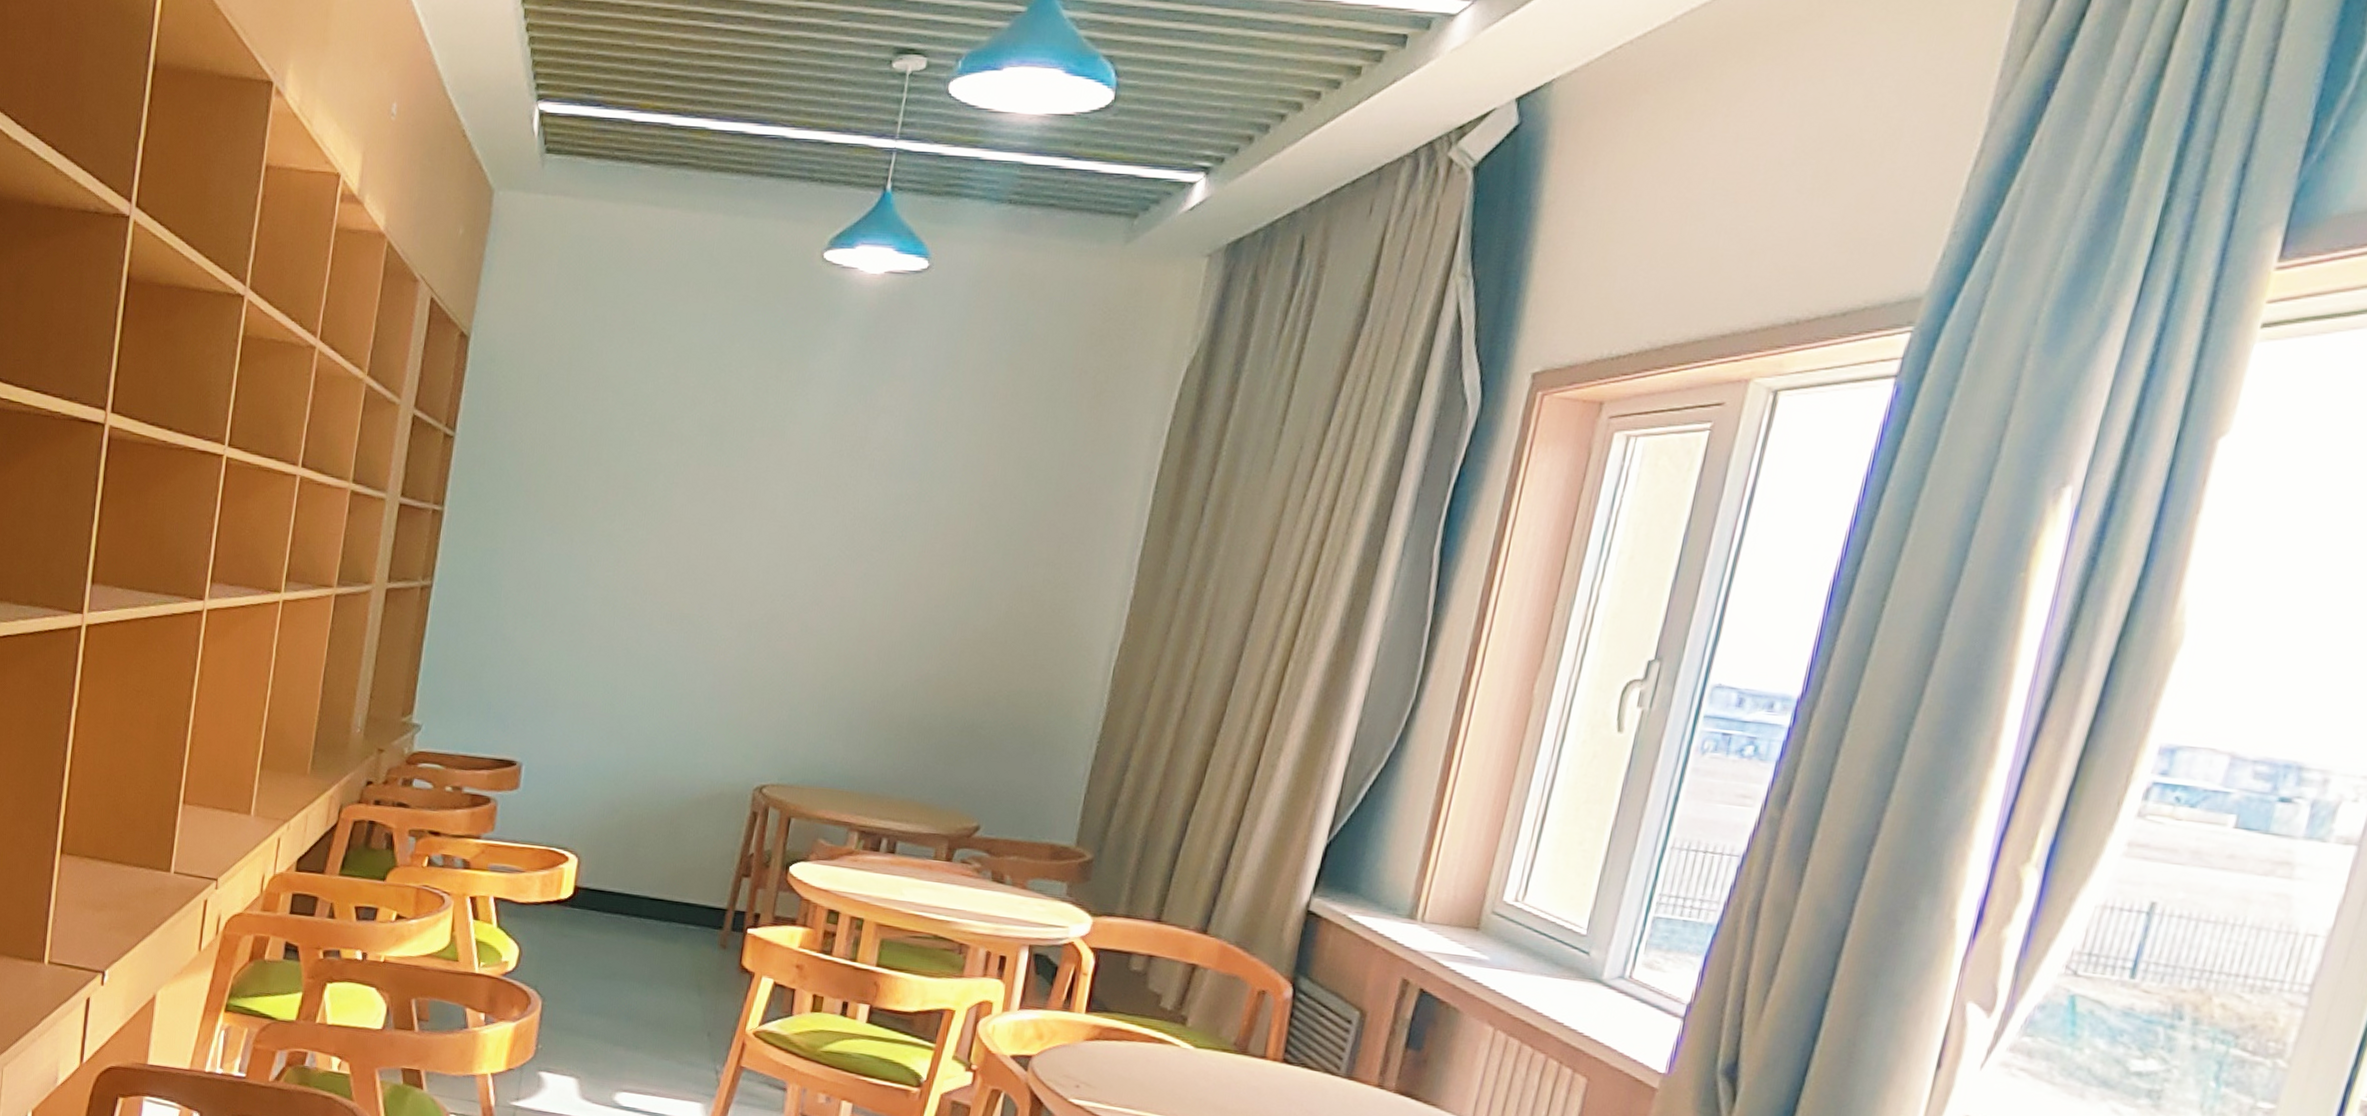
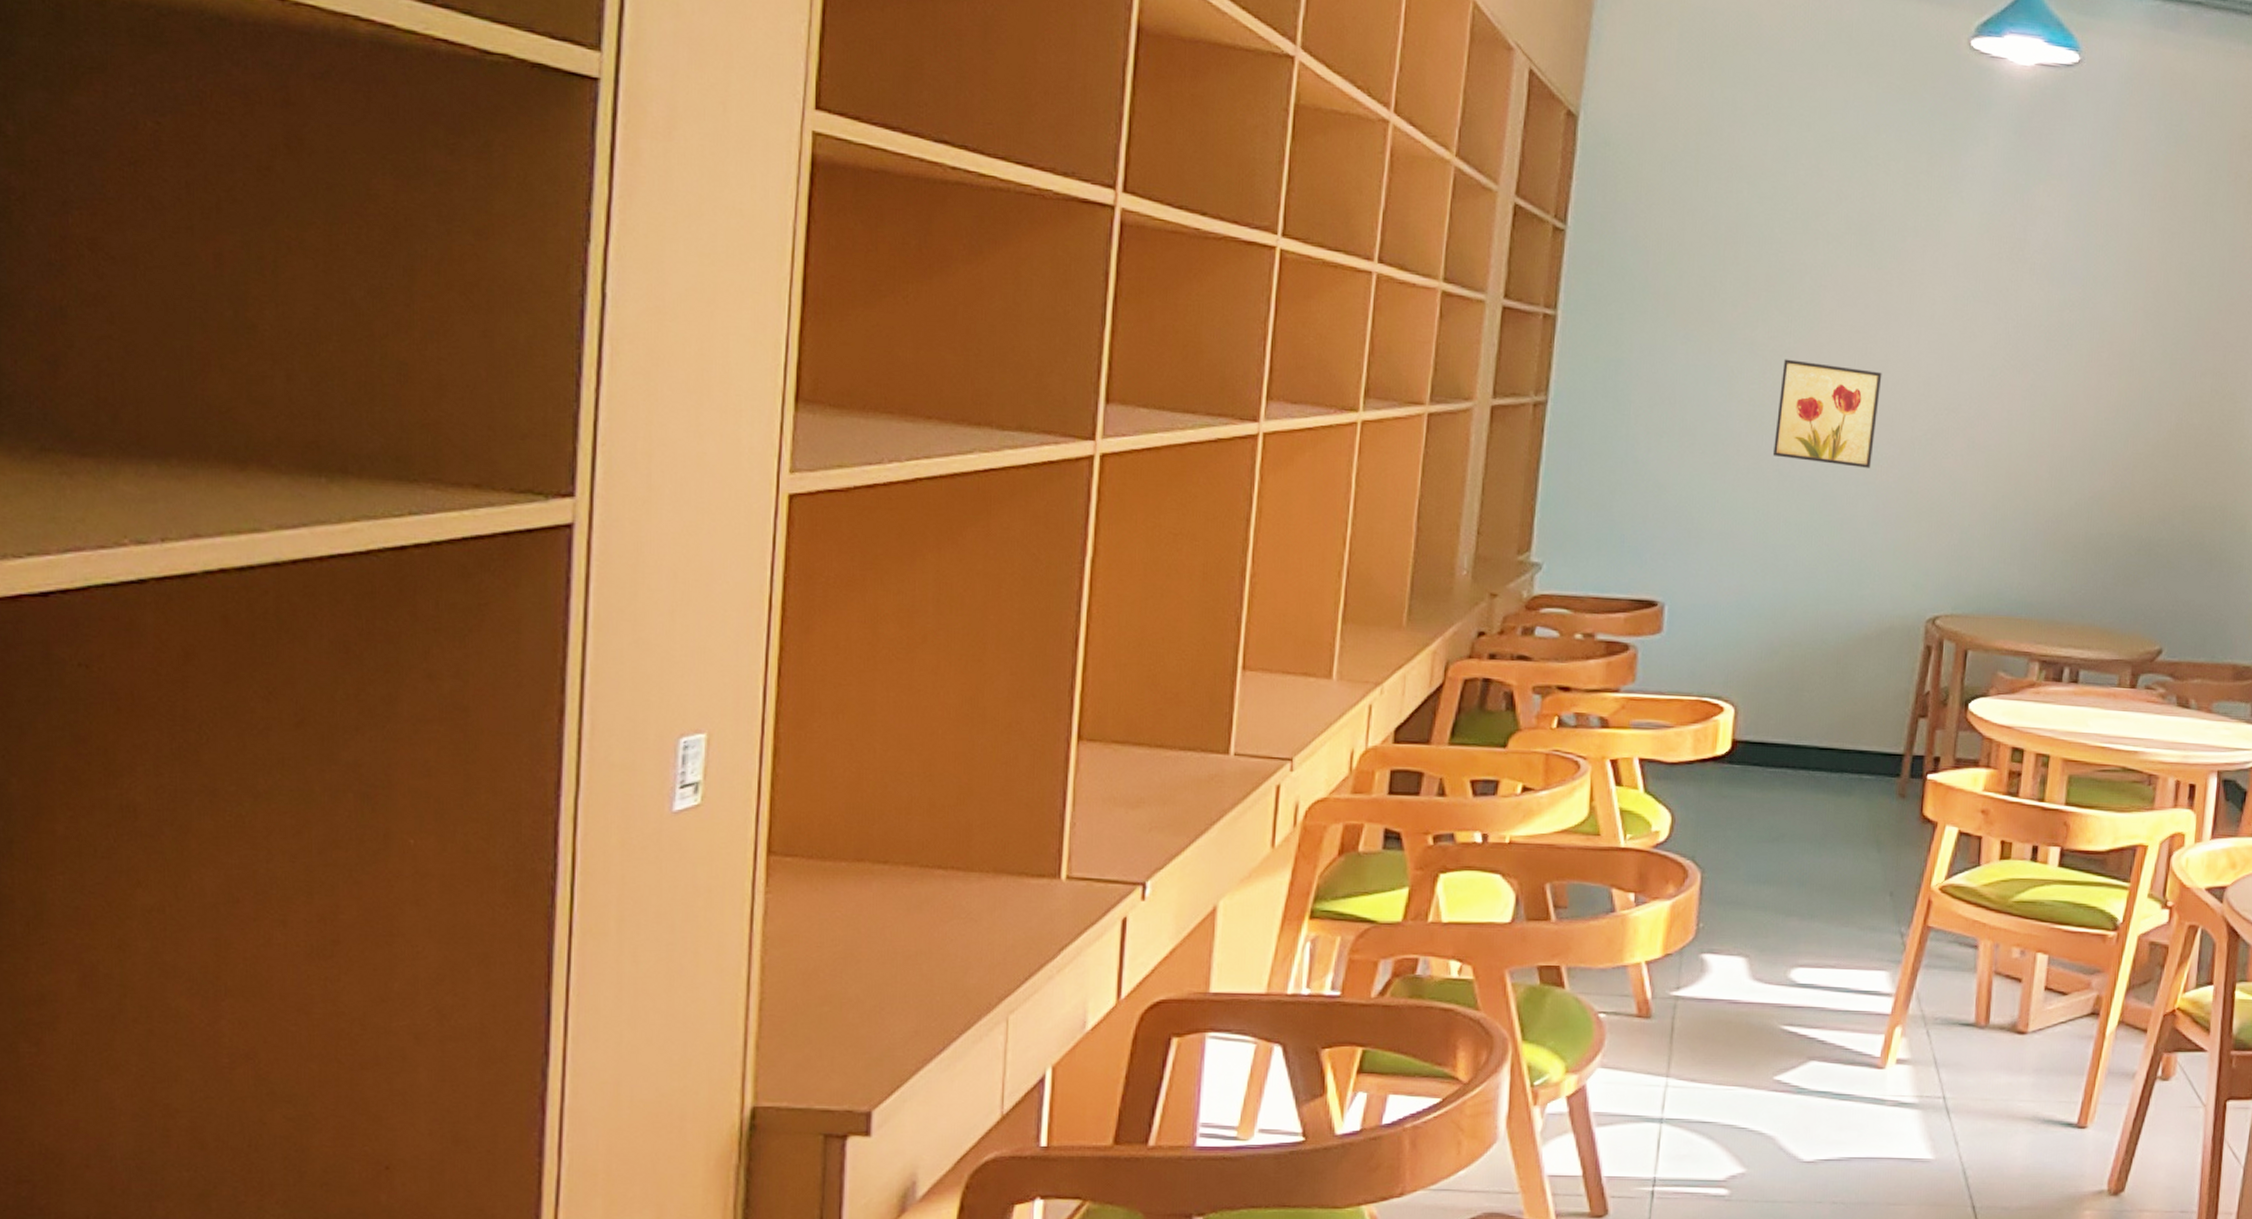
wall art: none [623,549,725,648] -> present [1773,359,1882,468]

